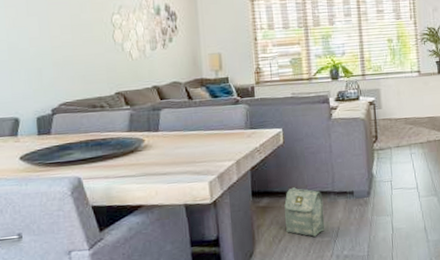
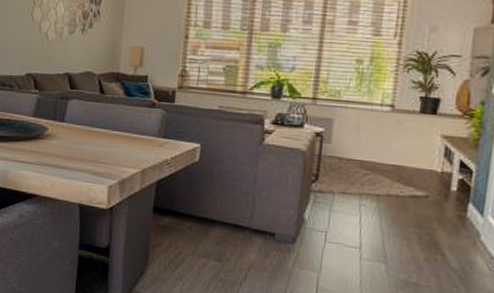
bag: present [284,187,325,237] -> none [186,212,236,273]

